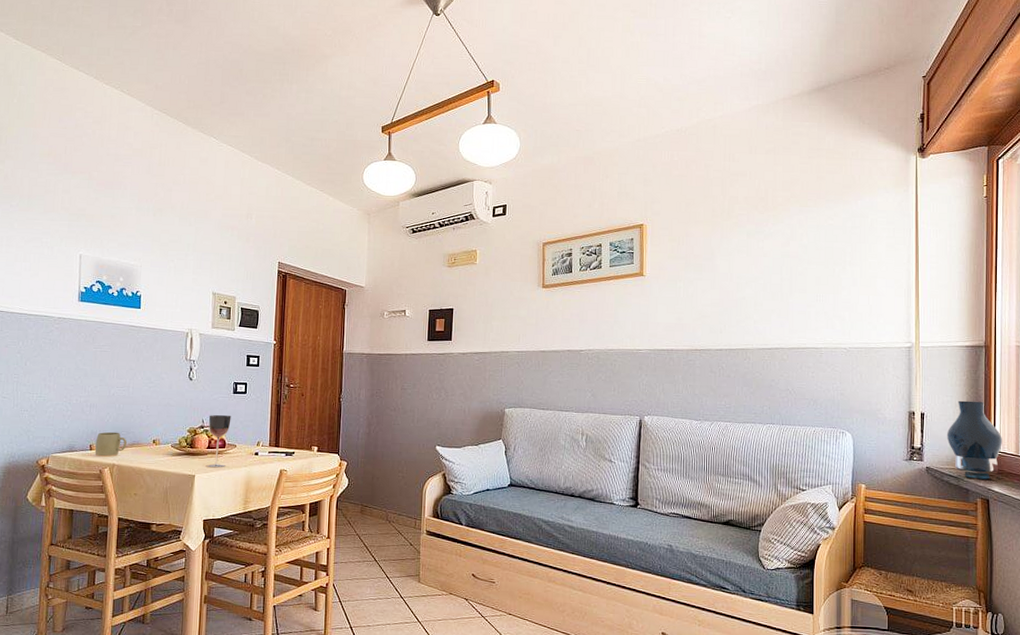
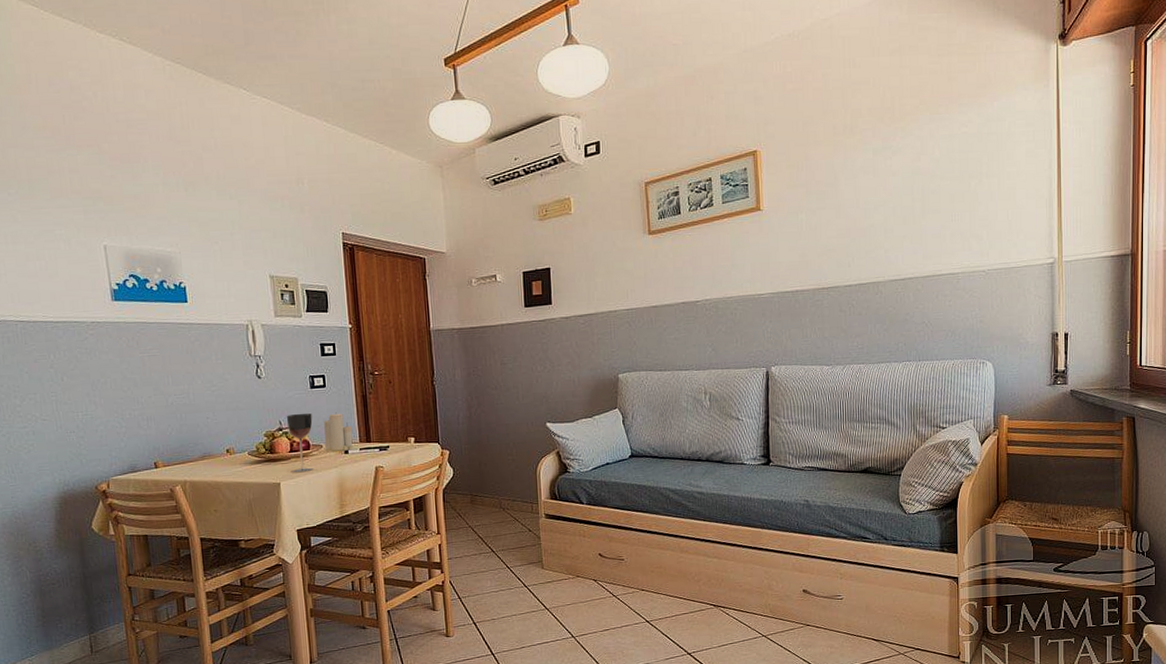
mug: present [94,431,127,458] -> none [160,445,197,475]
candle: none [238,417,264,452] -> present [324,412,353,452]
vase: present [946,400,1002,480] -> none [1091,314,1149,397]

